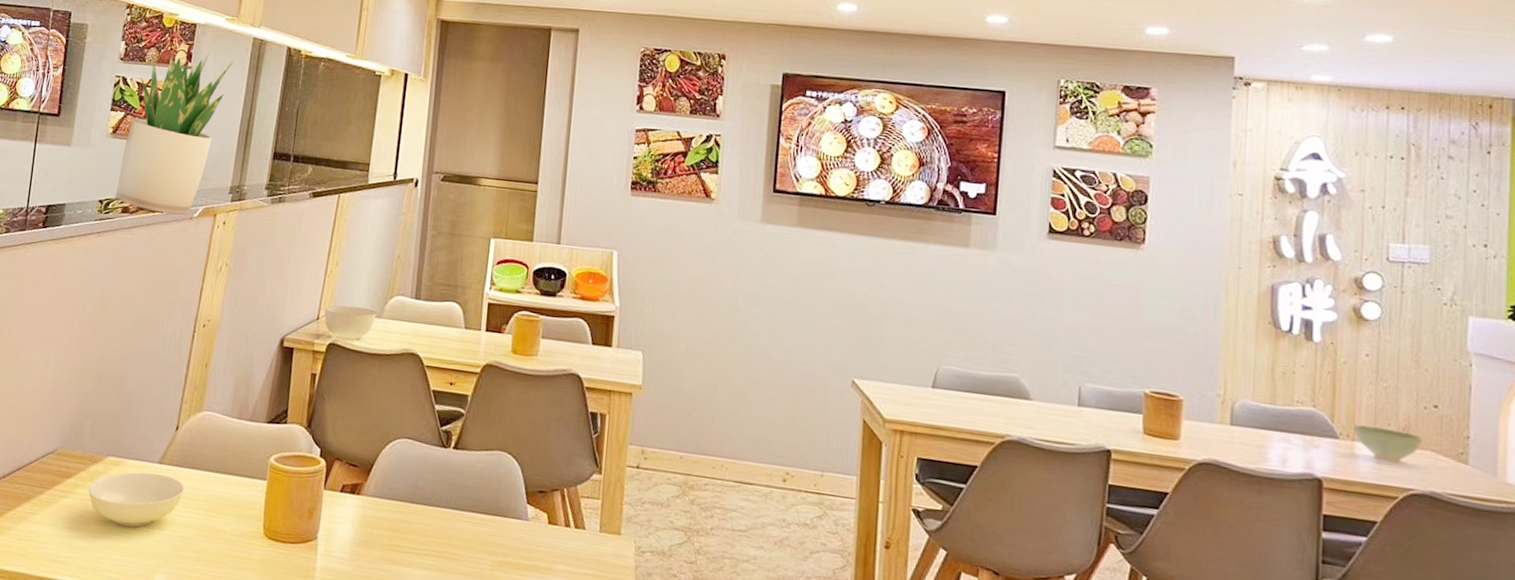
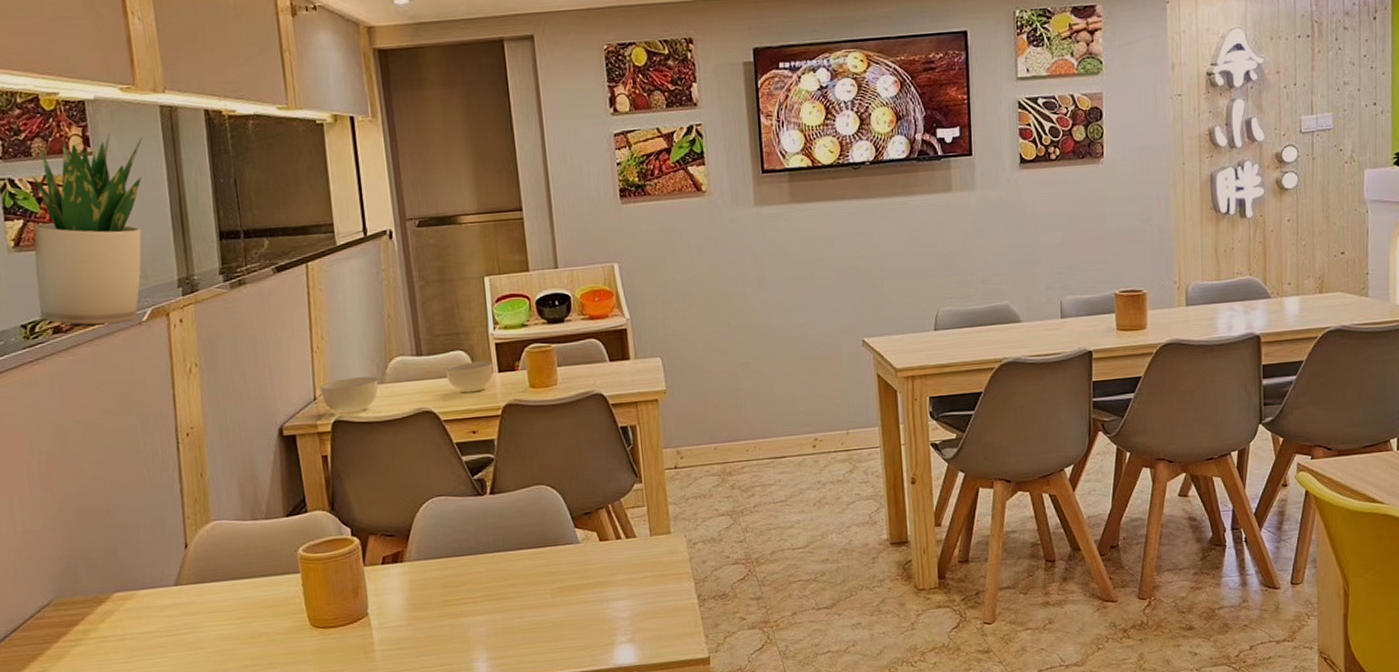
bowl: present [87,472,185,528] -> none [100,595,212,658]
soup bowl: none [436,314,483,346] -> present [444,361,495,394]
bowl: present [1353,425,1423,463] -> none [1281,280,1334,309]

